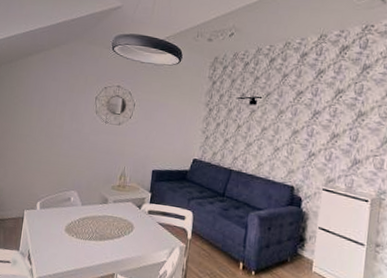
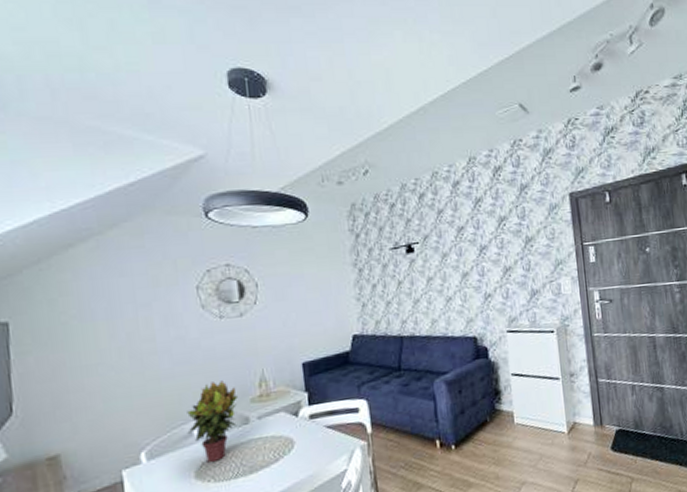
potted plant: none [67,167,105,224] -> present [187,380,239,462]

